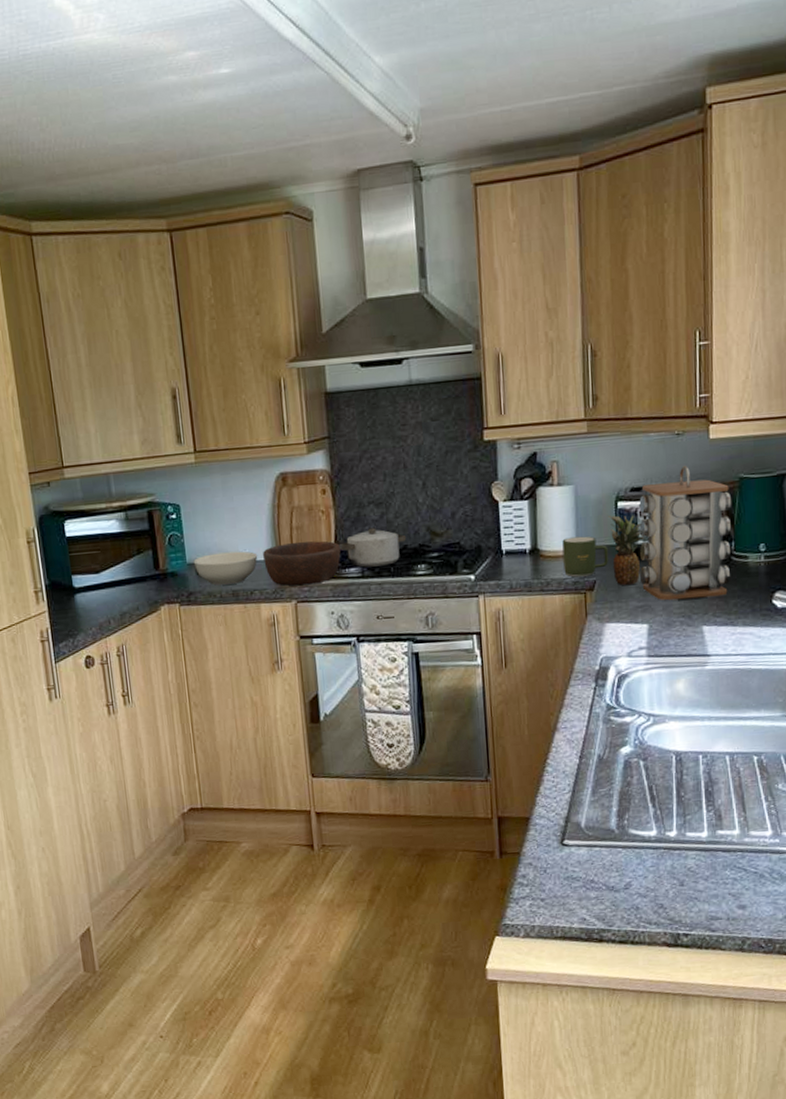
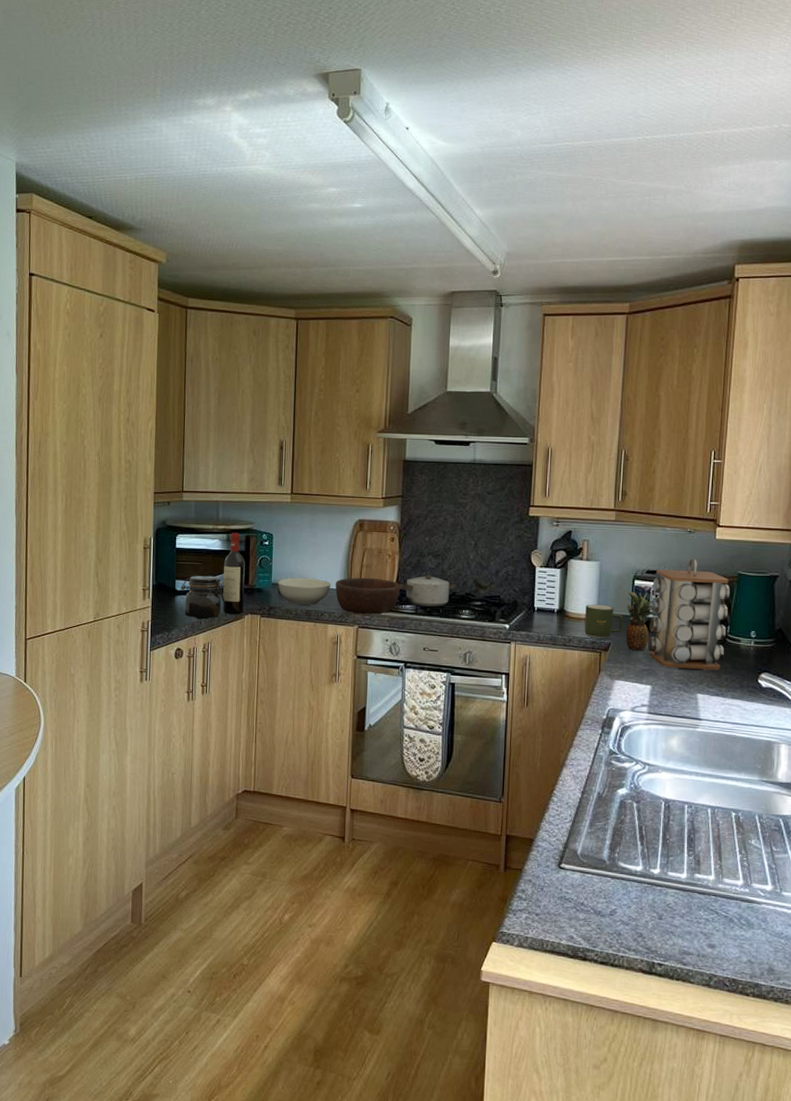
jar: none [79,564,136,618] -> present [181,575,226,619]
wine bottle: none [126,508,158,608] -> present [222,532,245,614]

